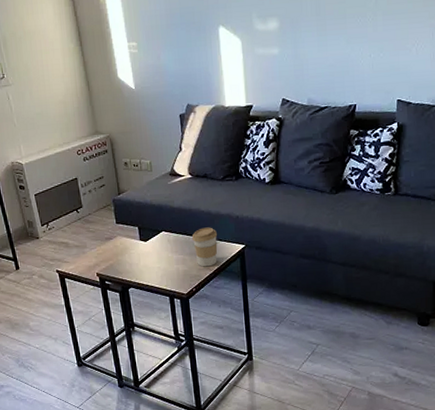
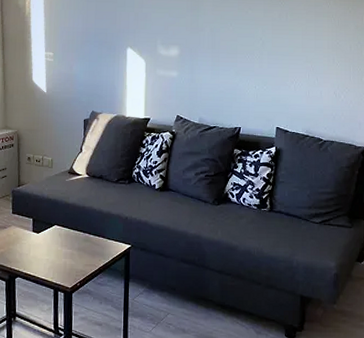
coffee cup: present [191,227,218,267] -> none [82,225,107,263]

